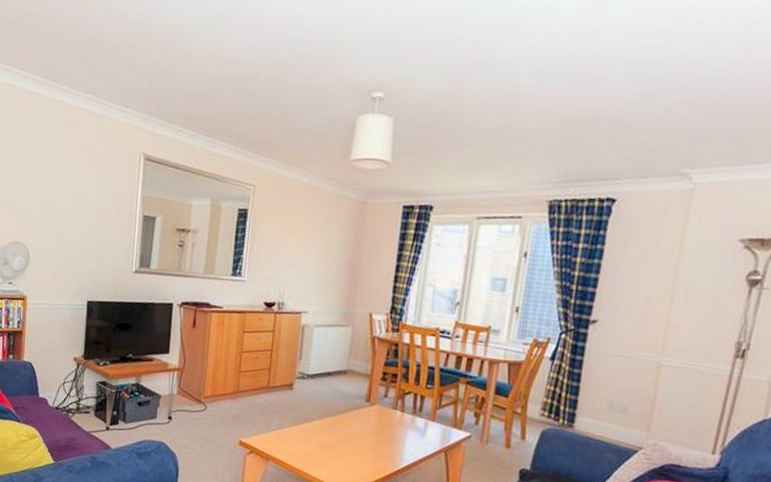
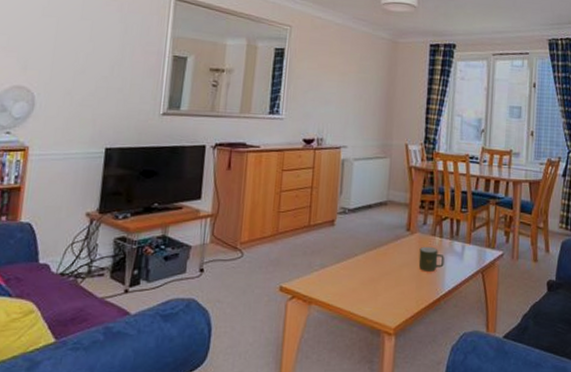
mug: none [376,418,405,446] -> present [418,246,444,273]

